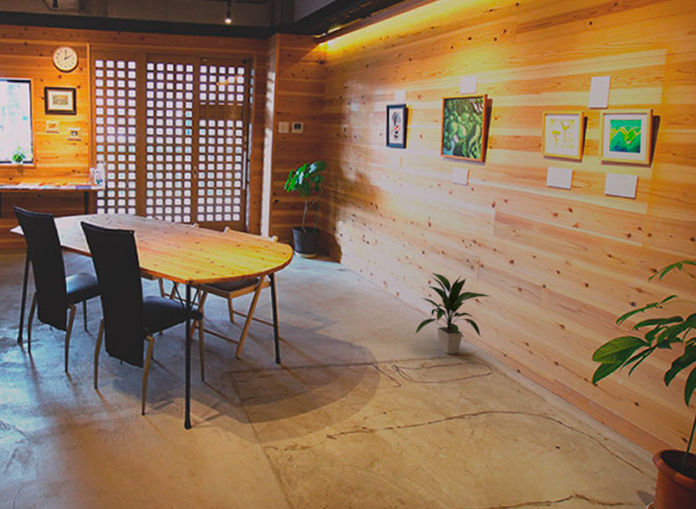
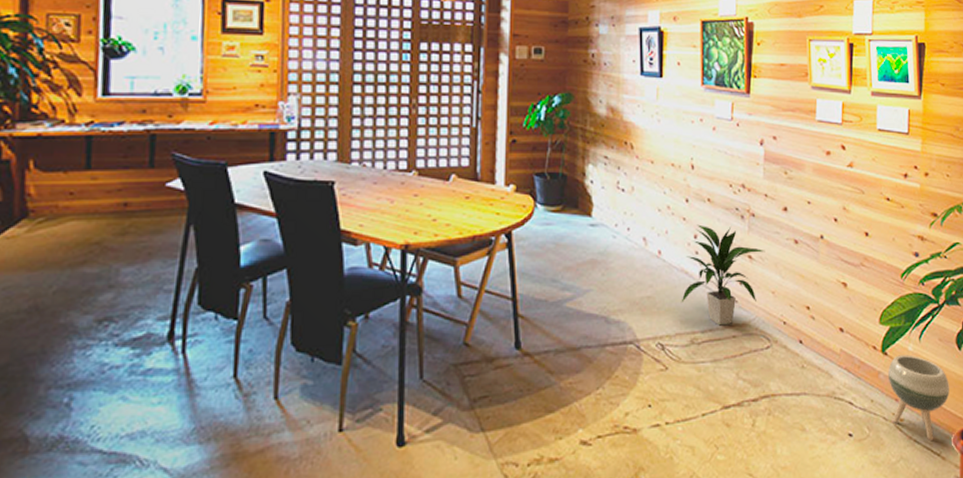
planter: none [597,387,654,457] -> present [888,355,950,441]

